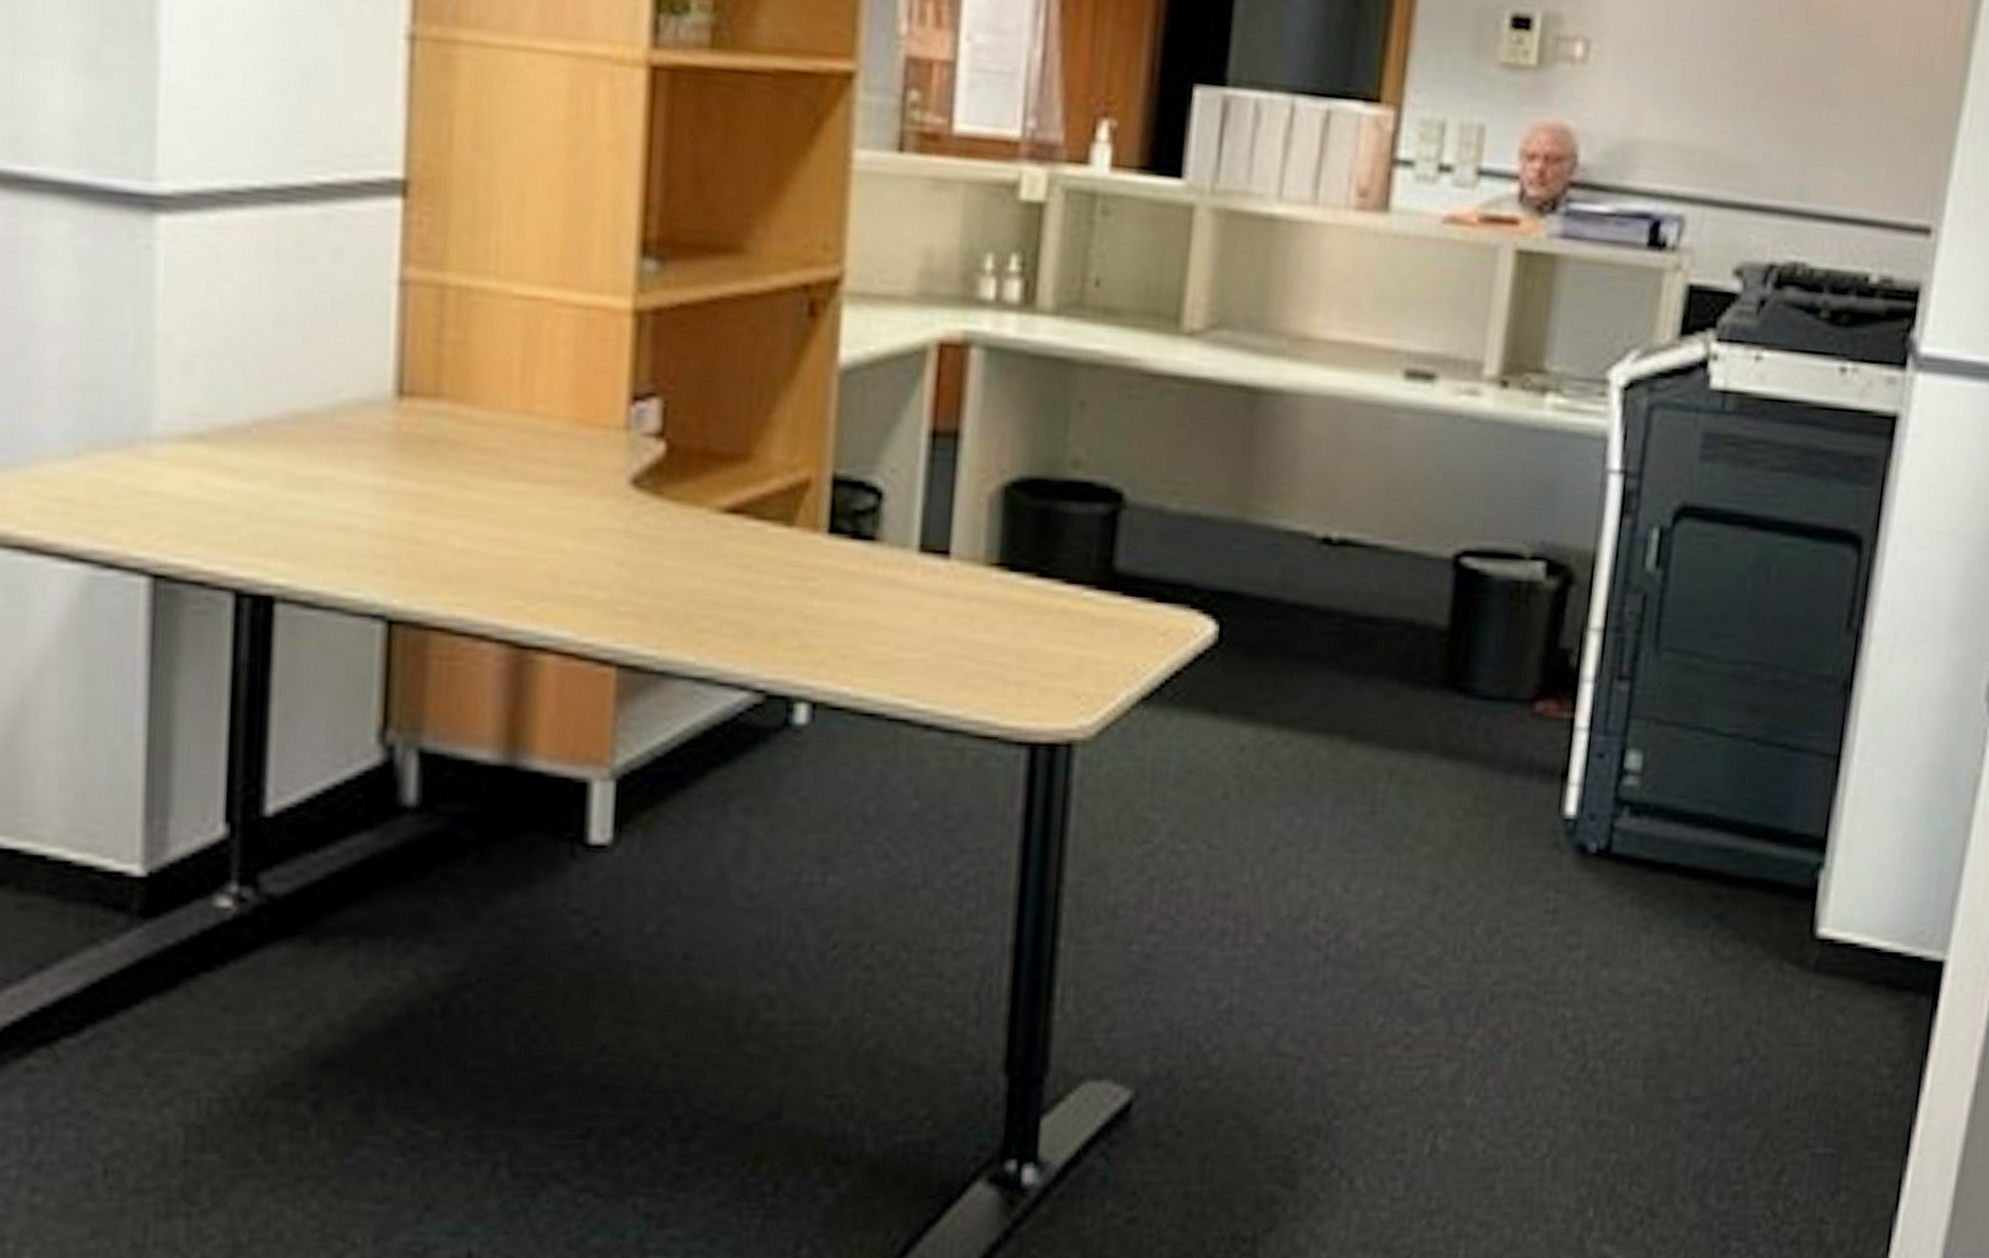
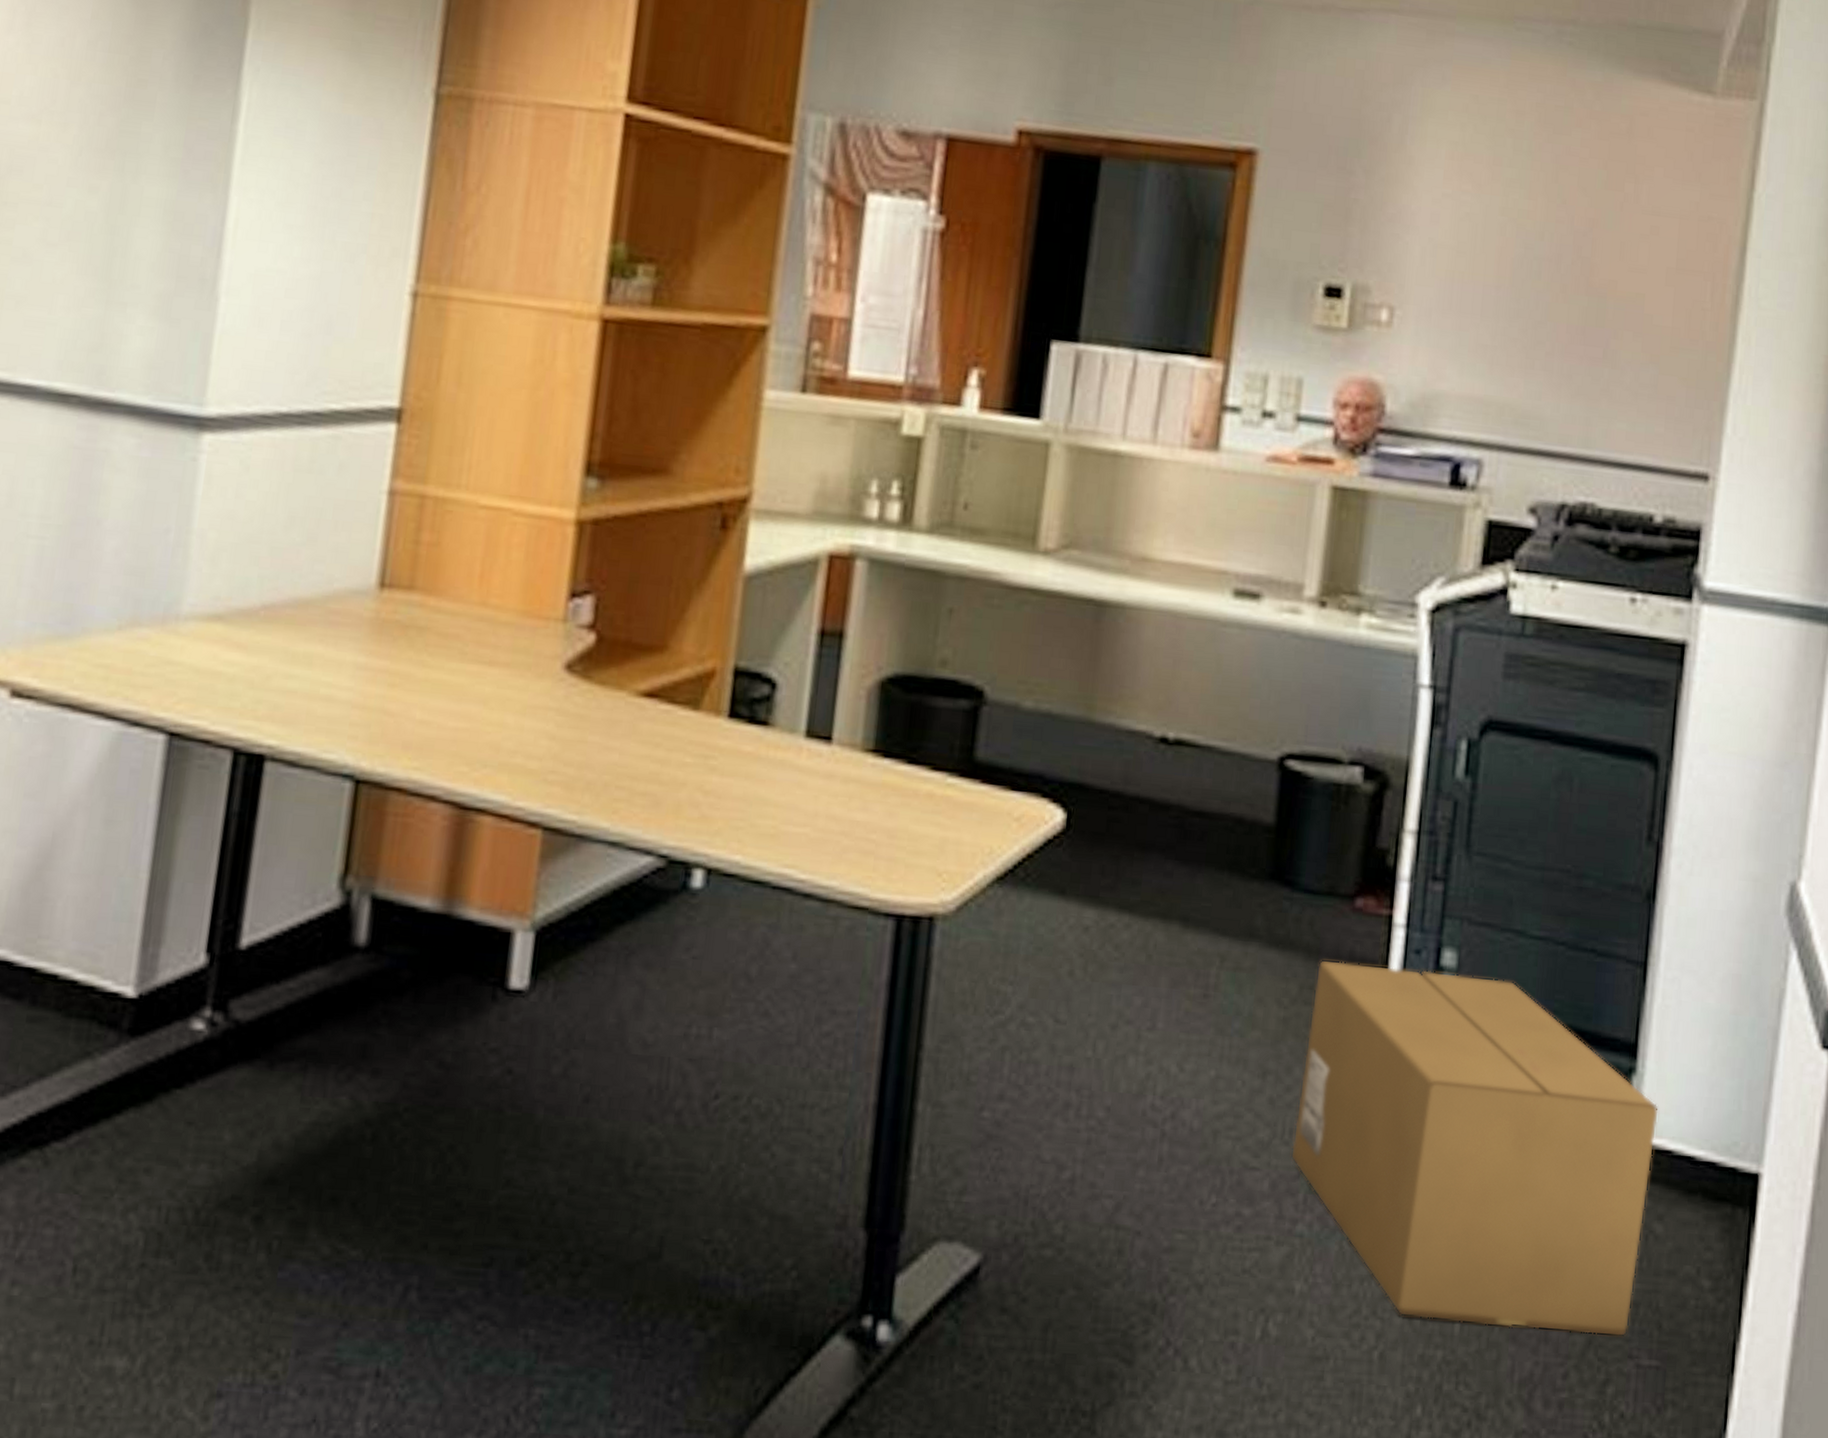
box: none [1464,769,1846,1129] -> present [1292,960,1659,1337]

